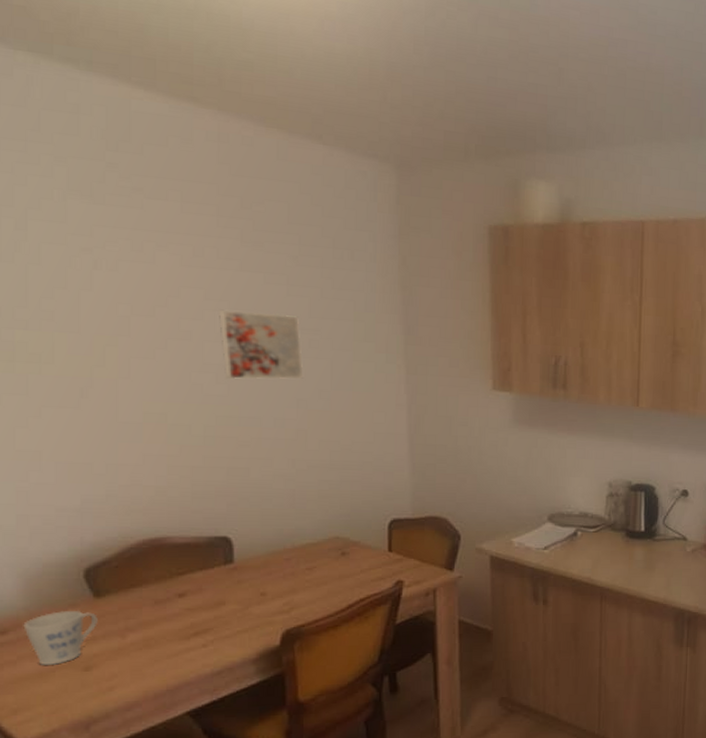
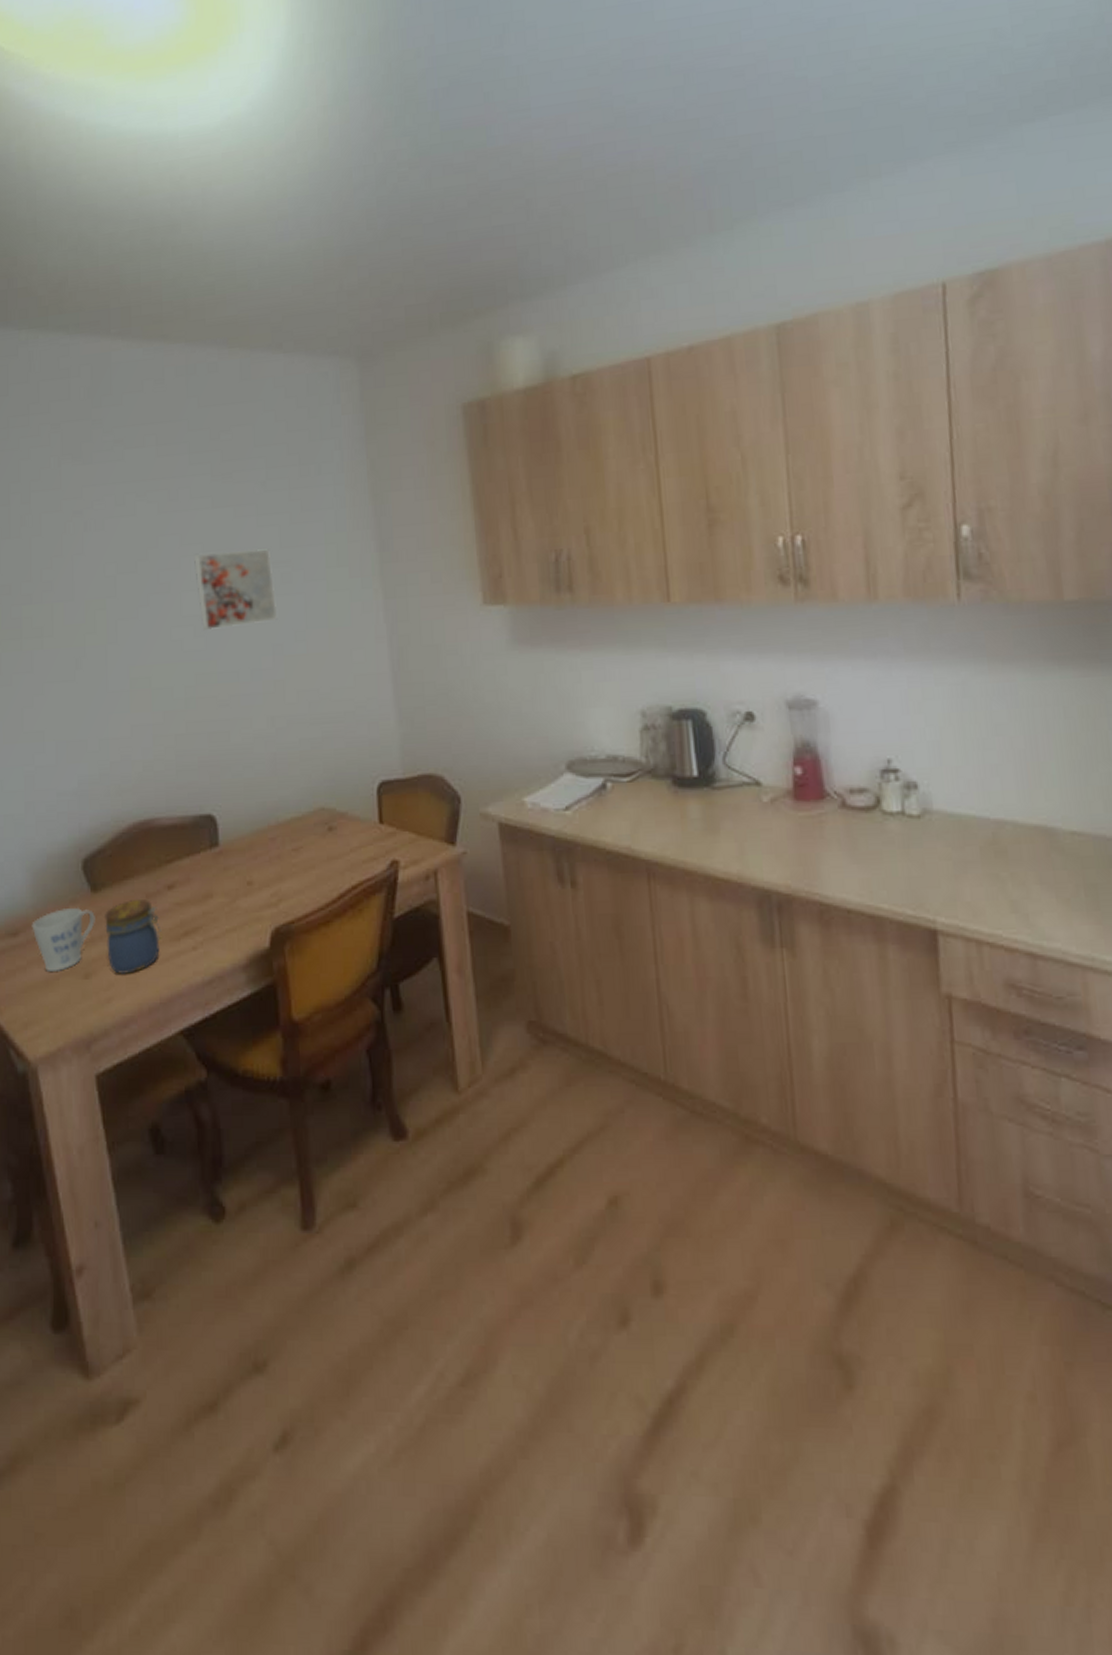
jar: none [107,604,172,667] -> present [103,898,164,974]

